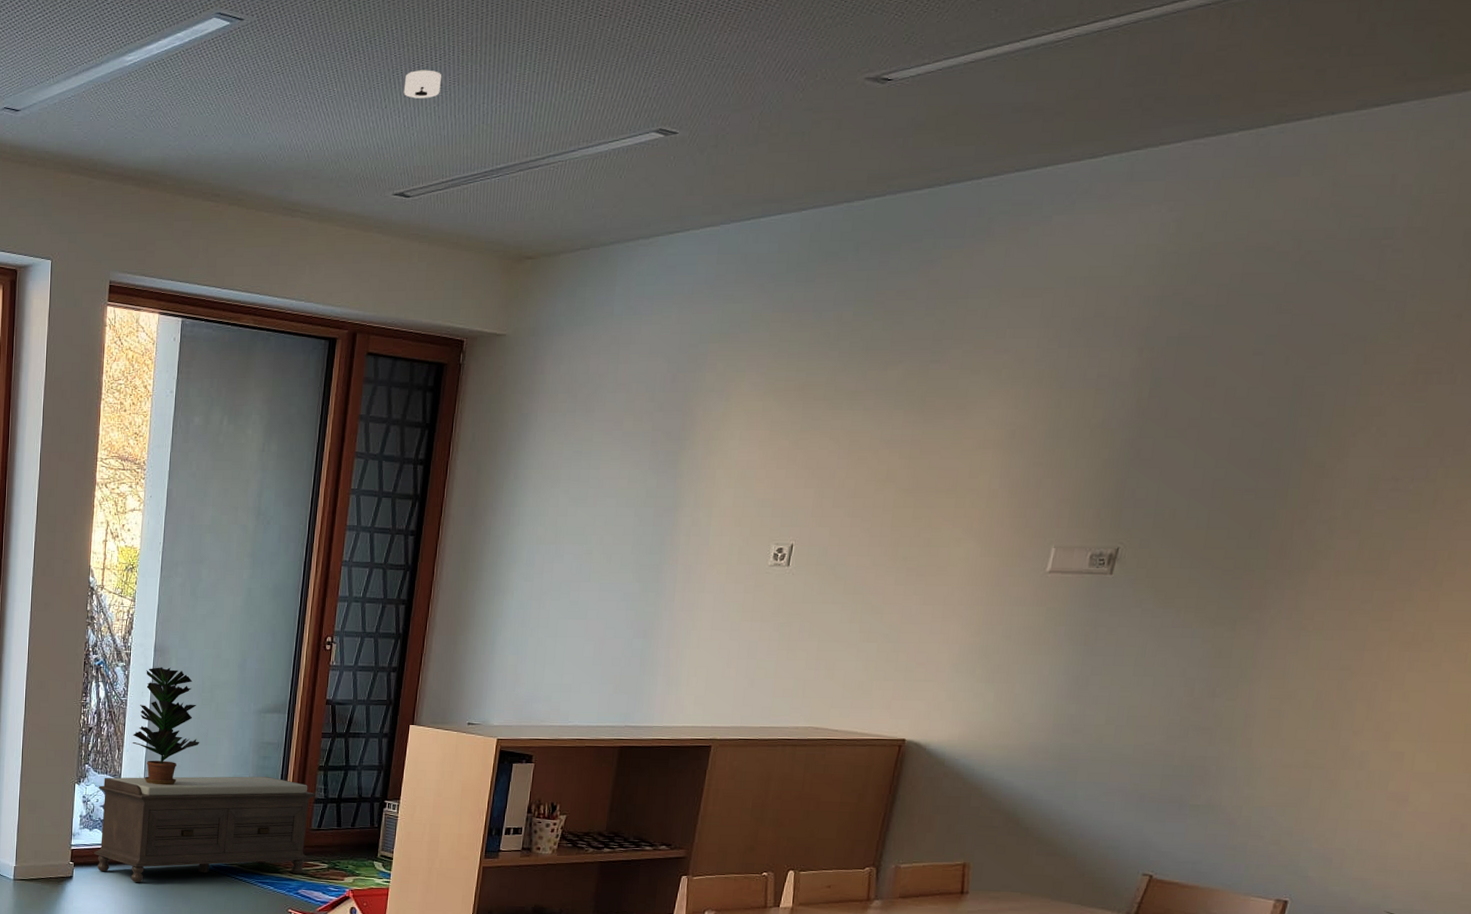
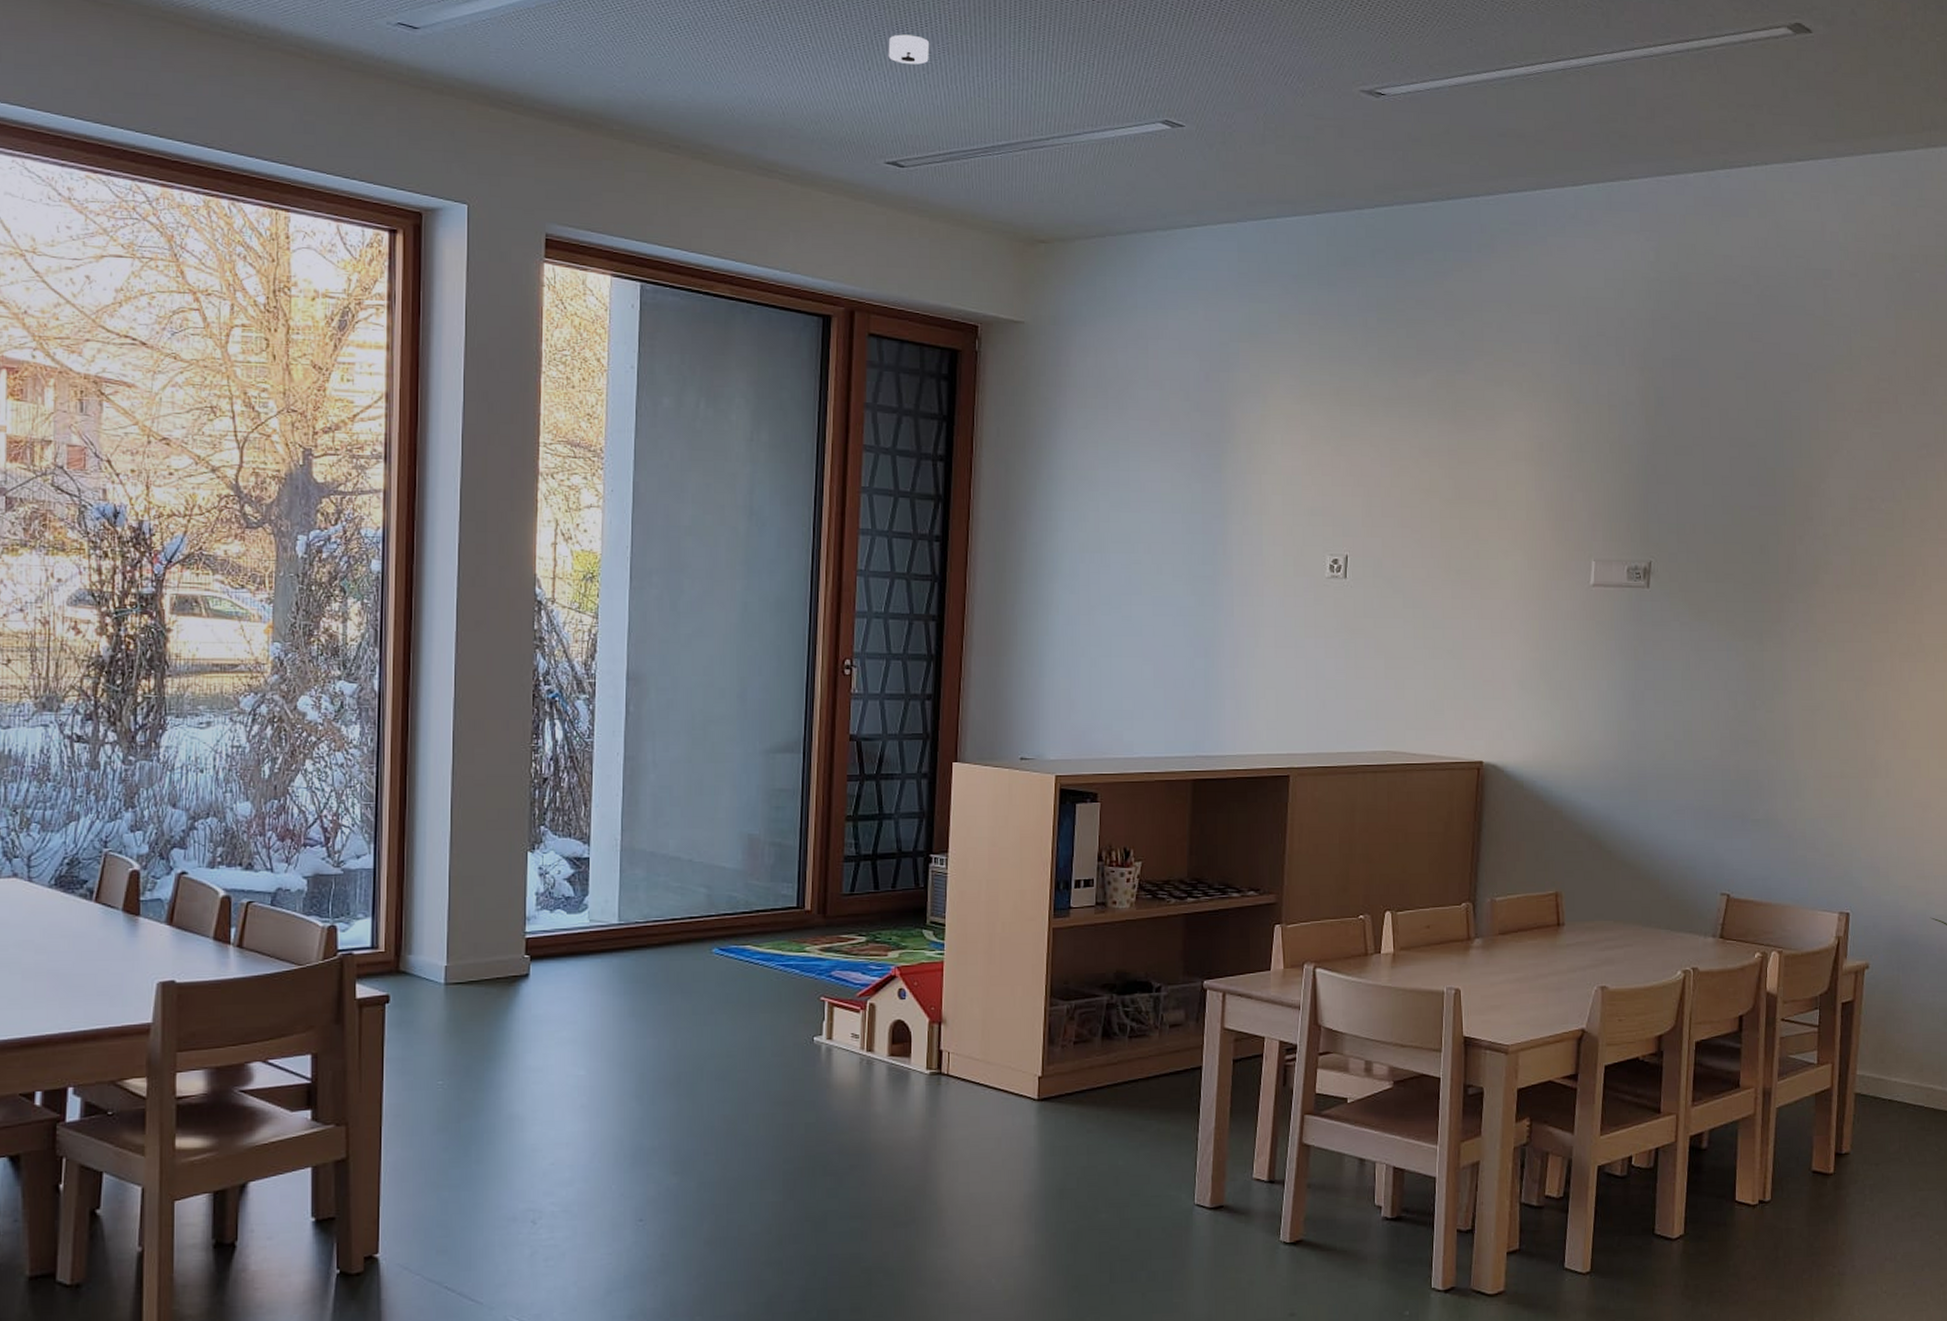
bench: present [94,776,317,882] -> none [558,831,846,976]
potted plant: present [132,667,200,786] -> none [603,699,693,848]

